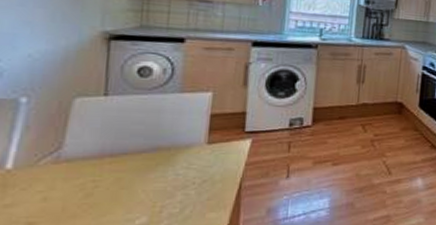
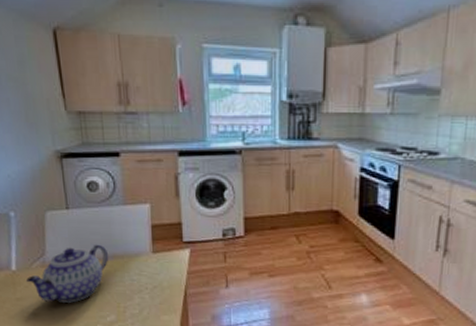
teapot: none [26,135,152,206] -> present [26,244,109,303]

